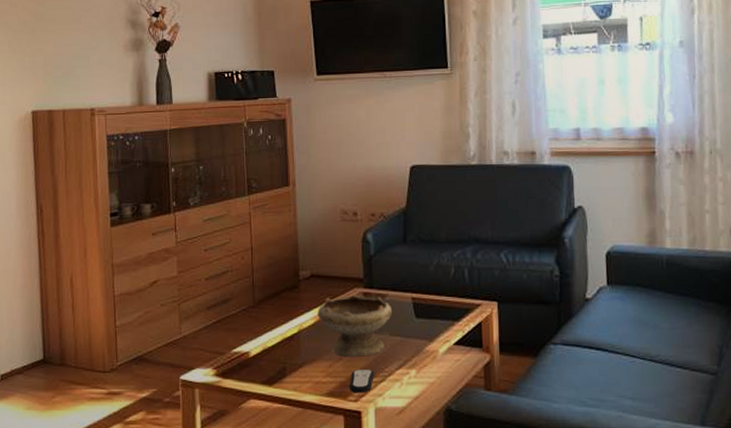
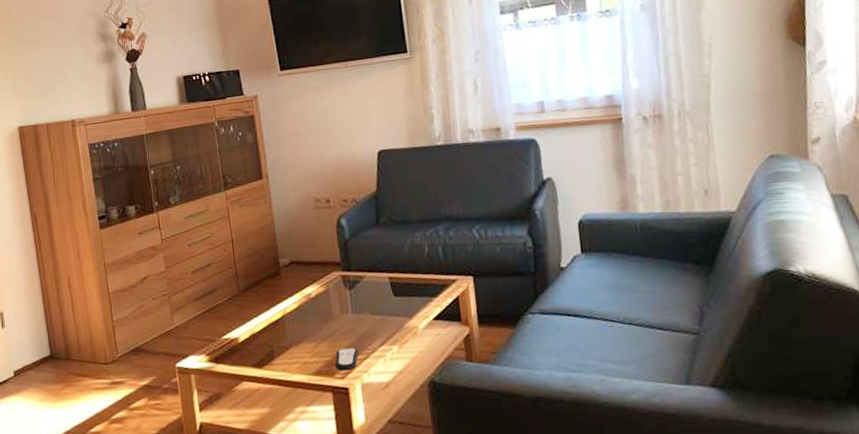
bowl: present [317,294,393,357] -> none [299,277,371,337]

